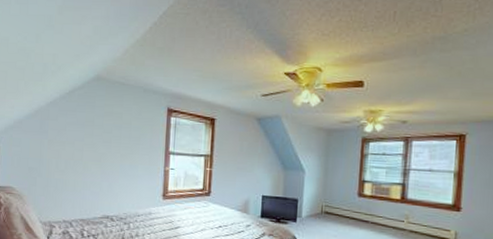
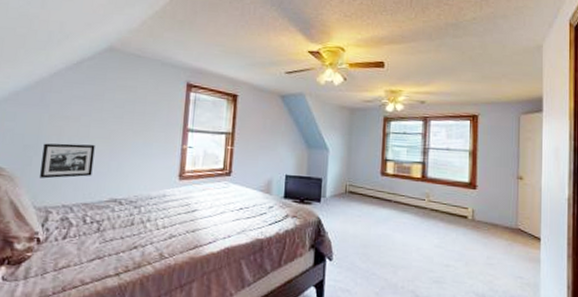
picture frame: none [44,166,88,197] -> present [40,143,95,179]

